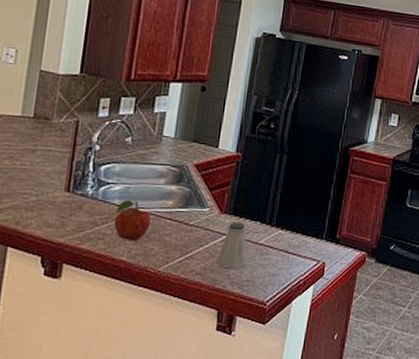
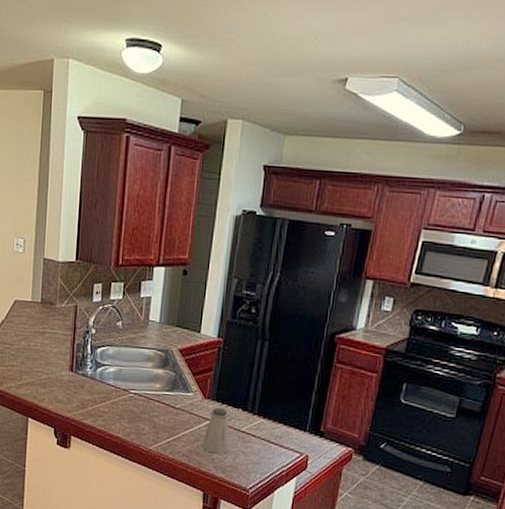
fruit: present [114,200,151,241] -> none [110,381,142,420]

